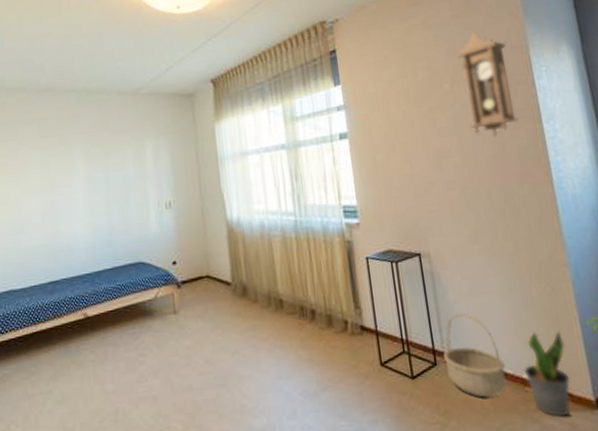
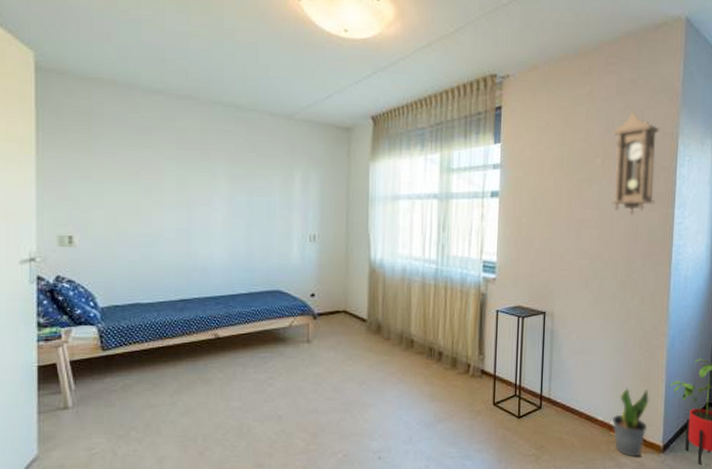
basket: present [443,312,507,398] -> none [548,367,598,438]

